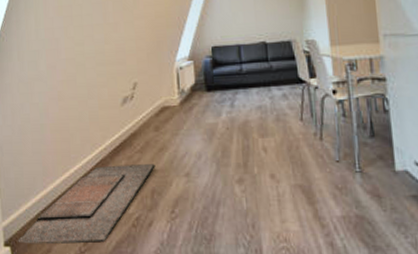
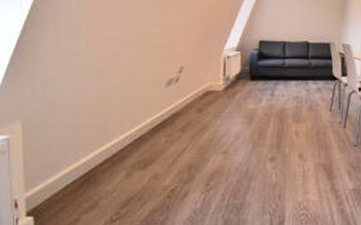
doormat: present [18,164,156,245] -> none [42,141,195,214]

